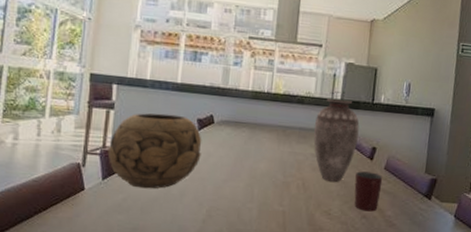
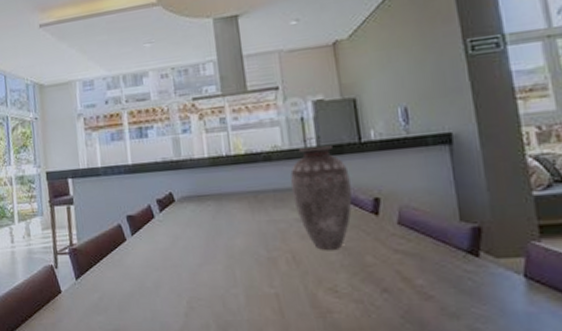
decorative bowl: present [107,113,202,189] -> none [75,199,169,285]
mug: present [354,171,383,212] -> none [359,230,402,283]

